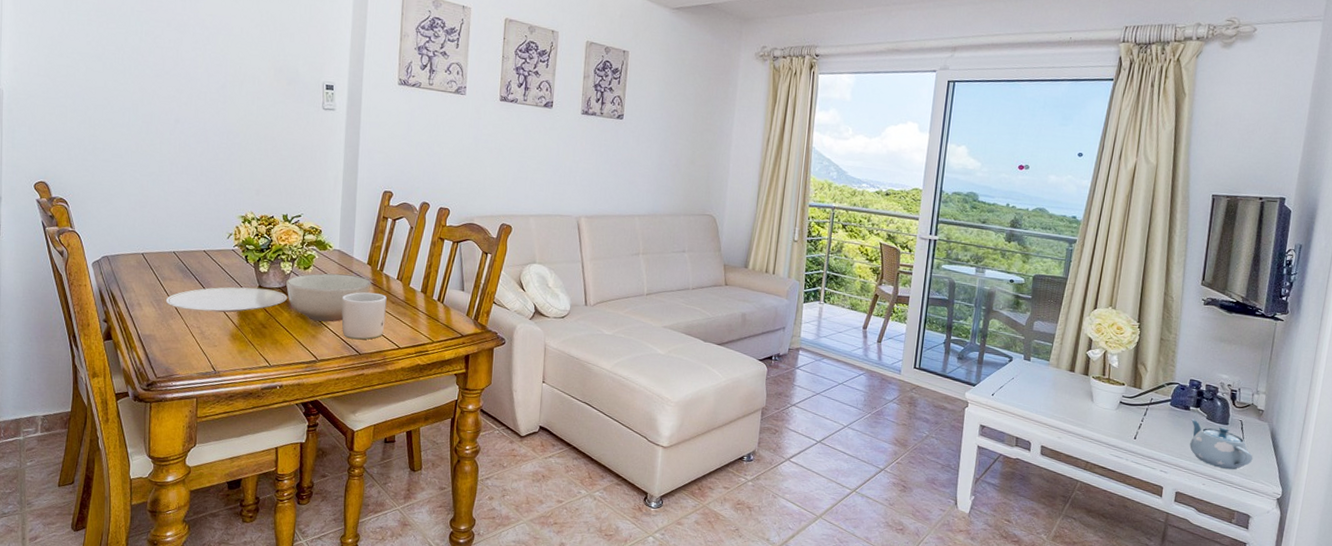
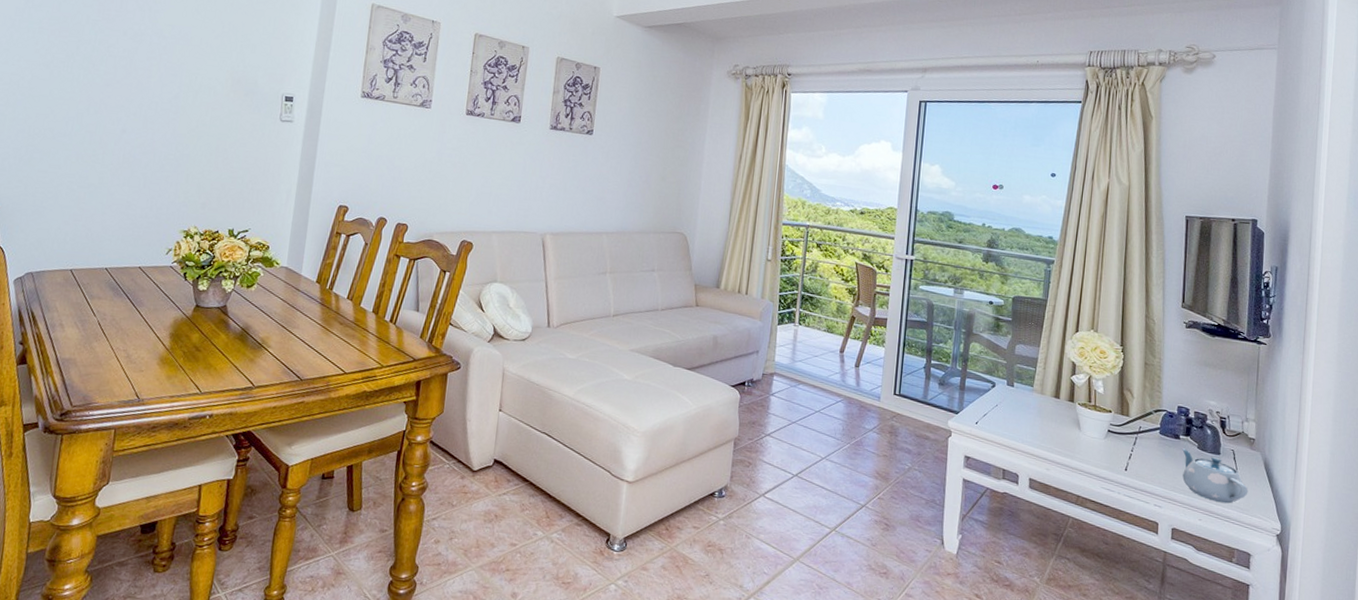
plate: present [165,287,288,313] -> none [91,306,227,335]
bowl: present [285,273,372,322] -> none [225,291,319,345]
mug: present [341,292,387,340] -> none [283,312,335,365]

